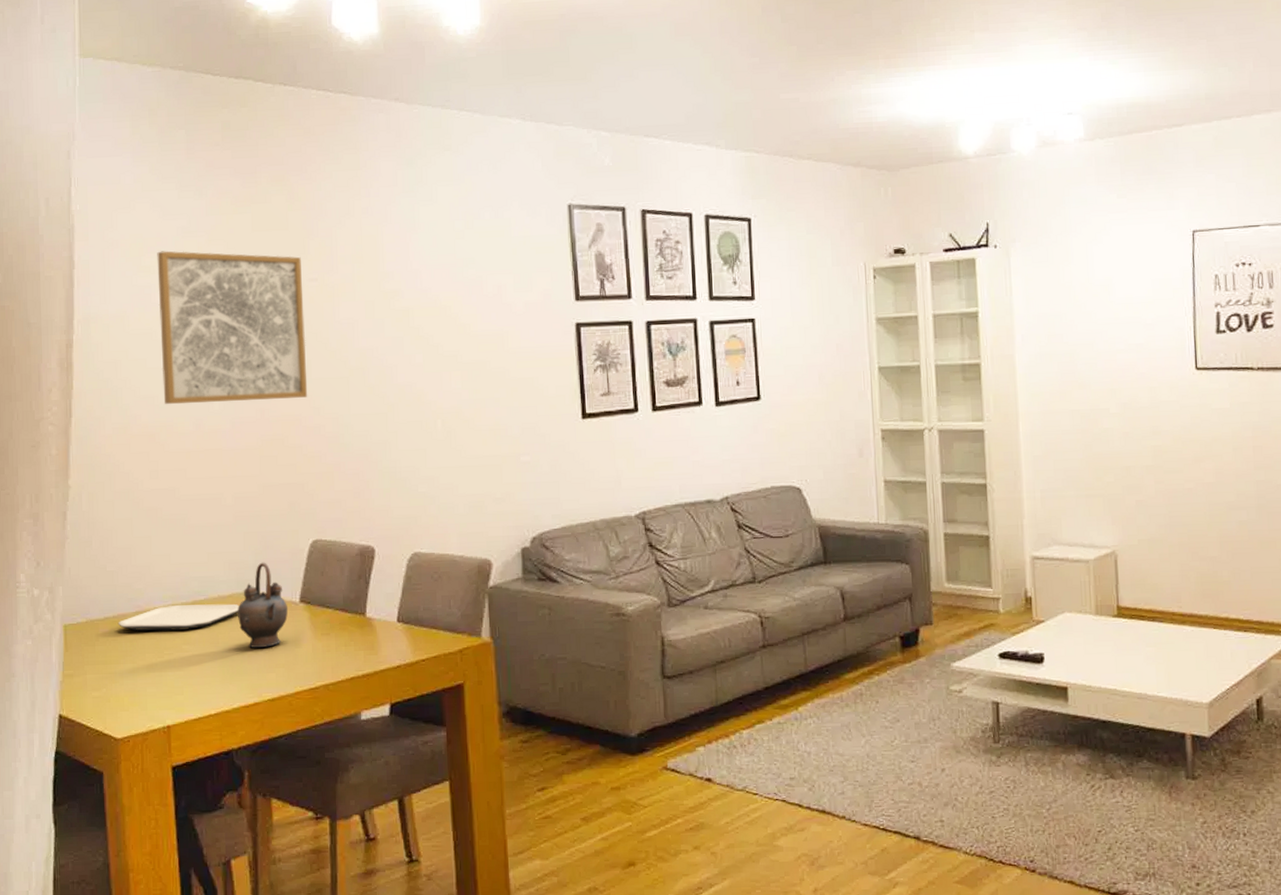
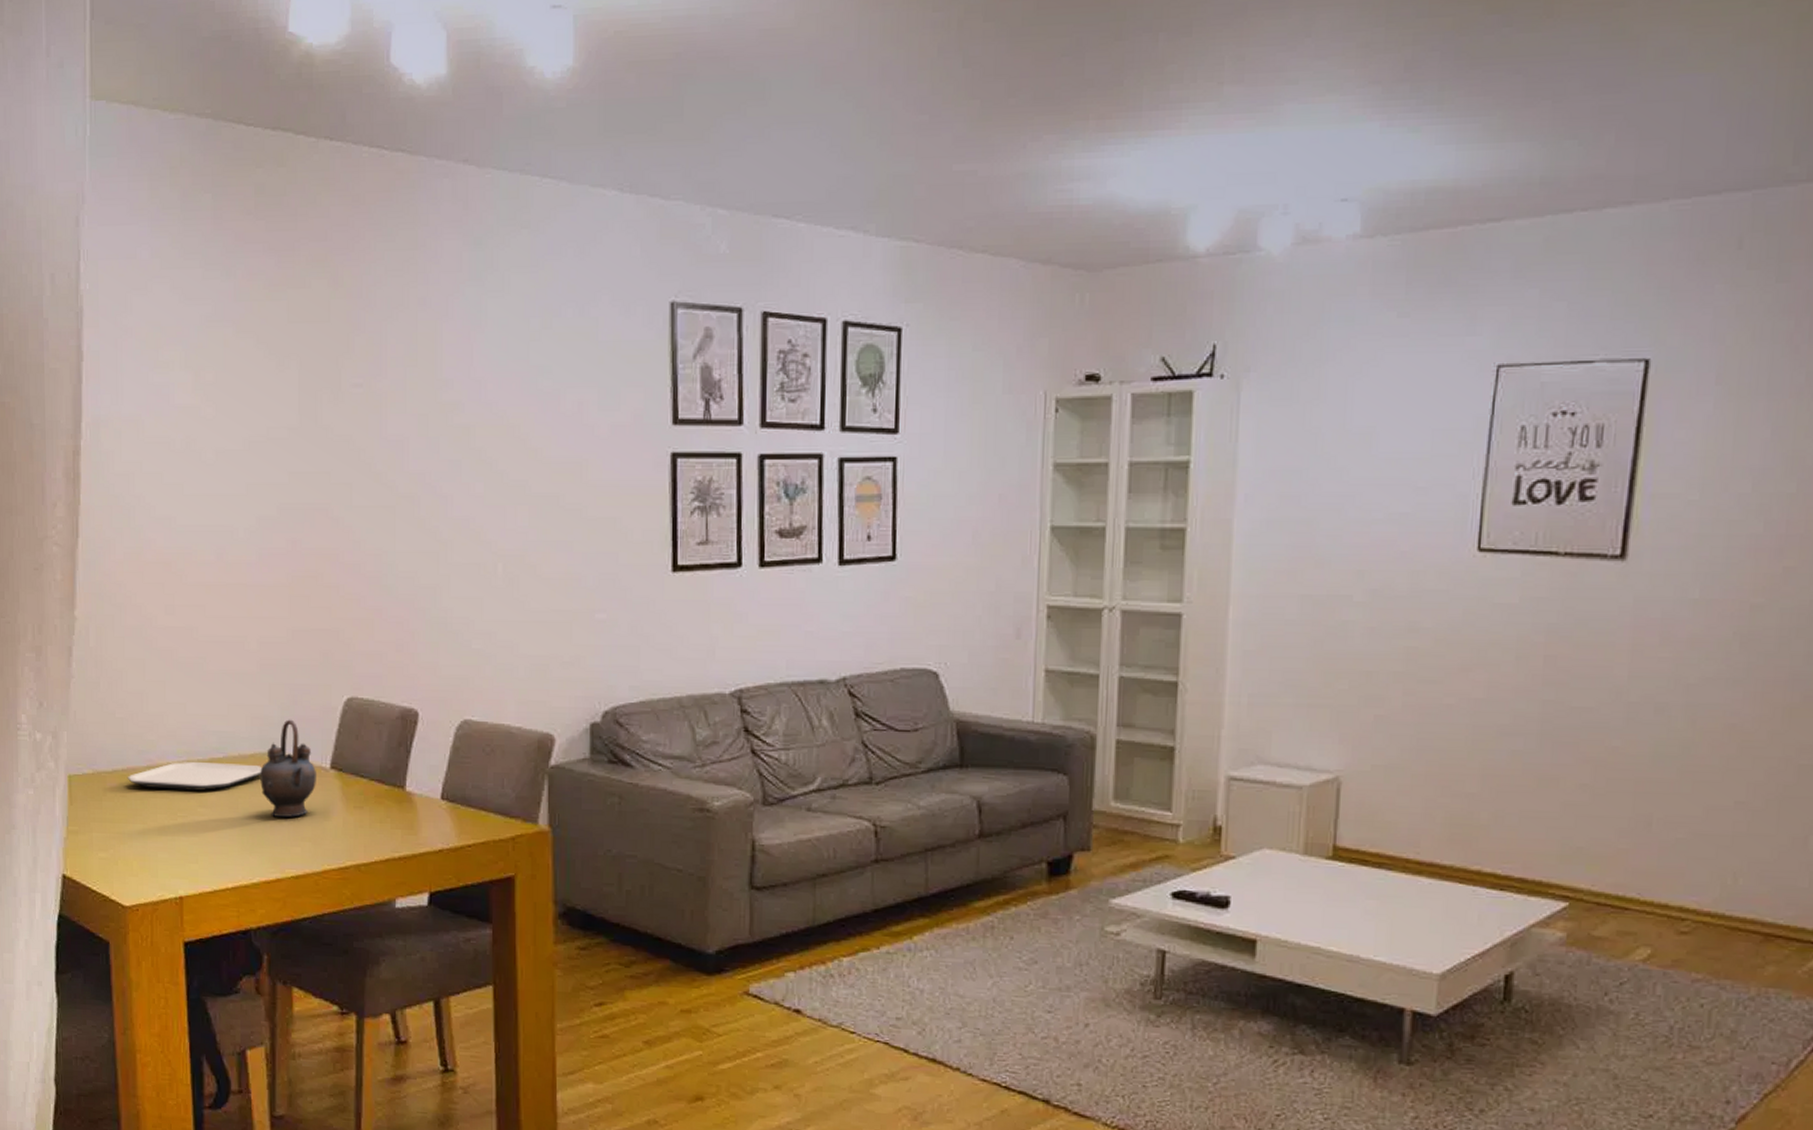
wall art: present [157,251,308,405] -> none [177,343,347,529]

